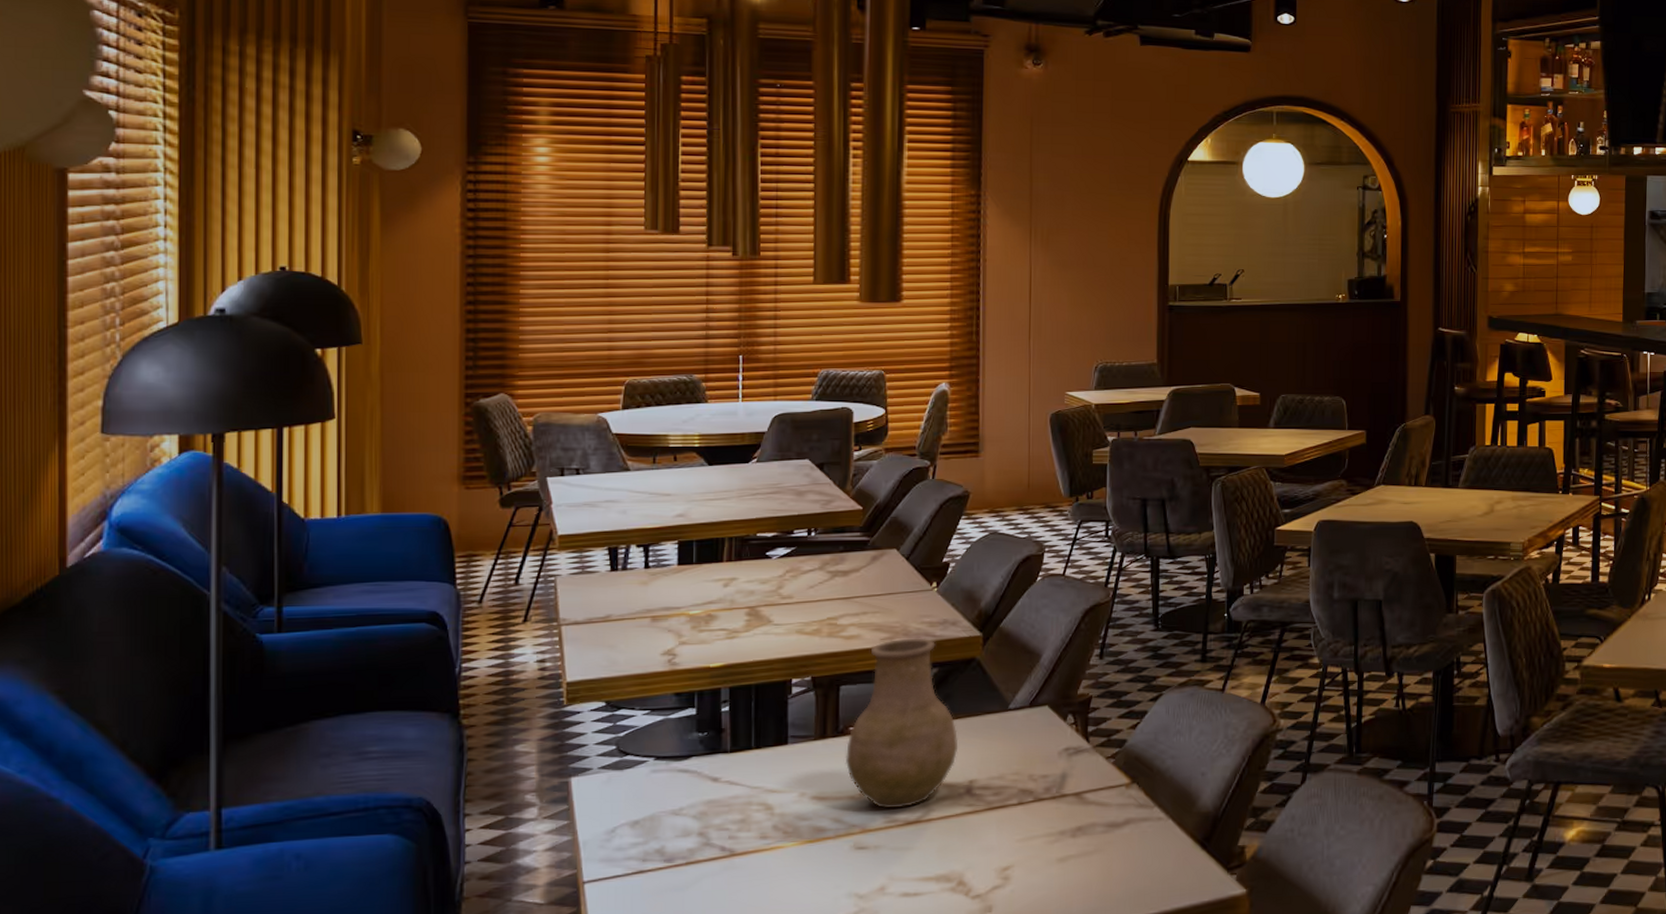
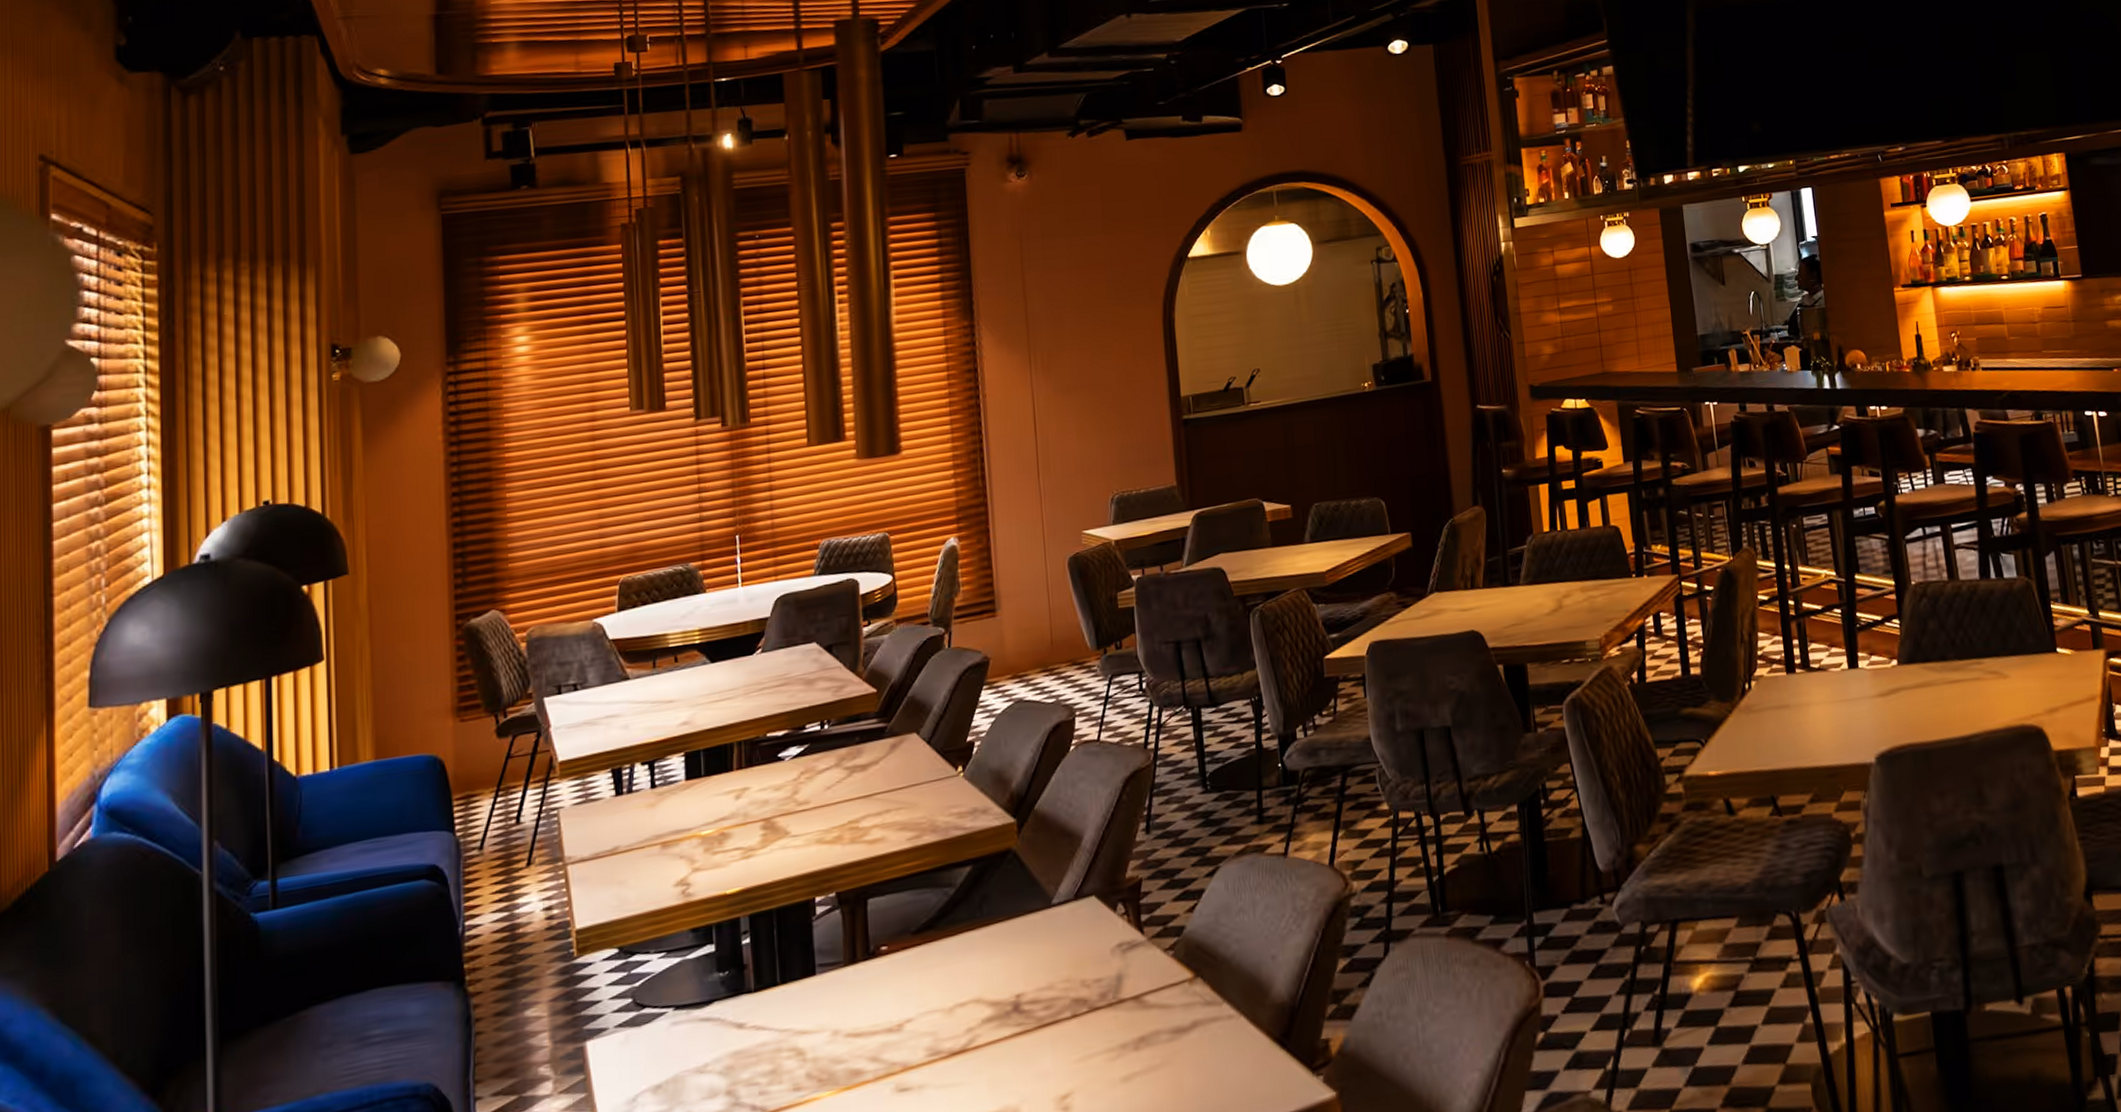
vase: present [845,638,958,809] -> none [878,832,1001,1040]

